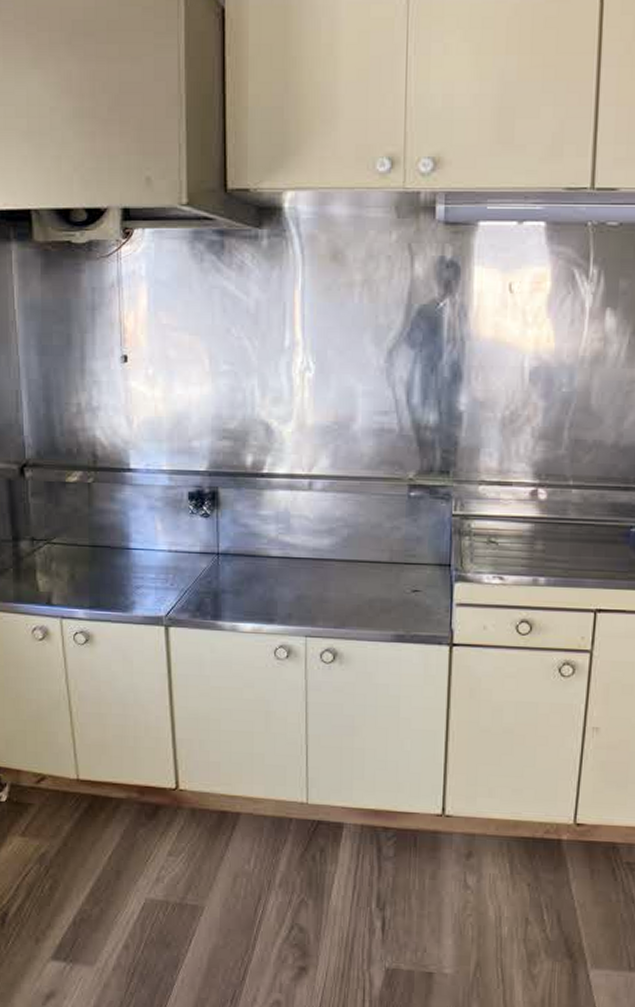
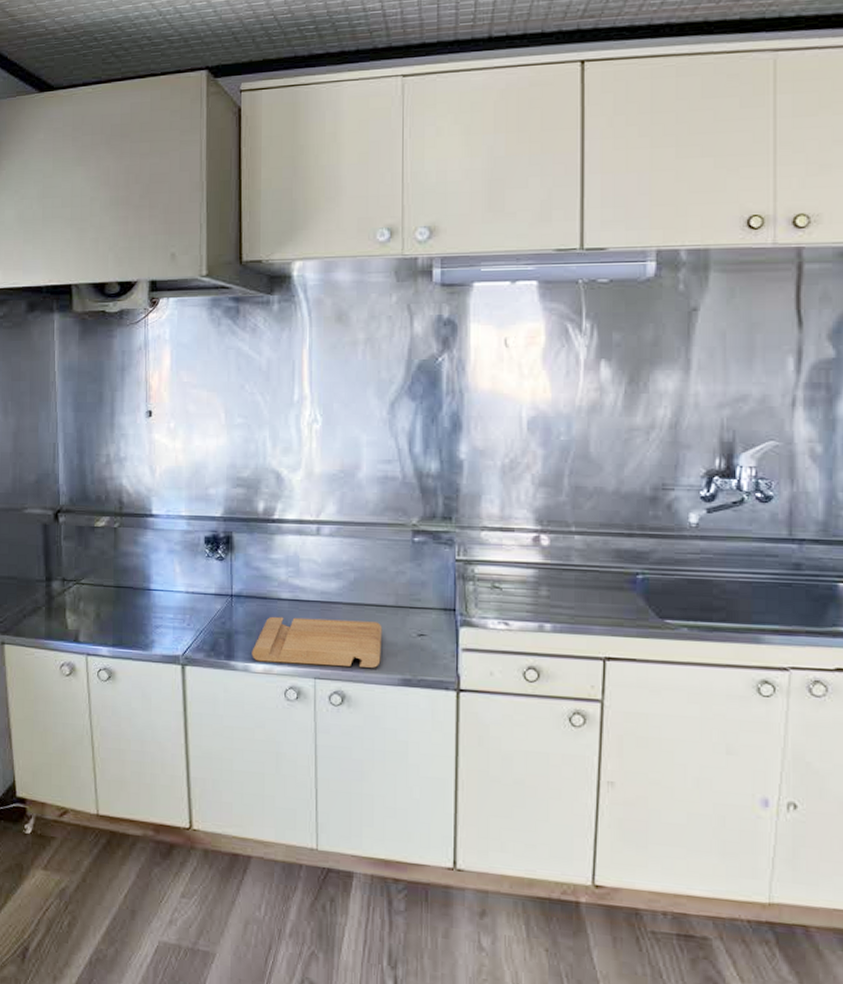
cutting board: none [240,574,376,625] -> present [252,616,383,668]

